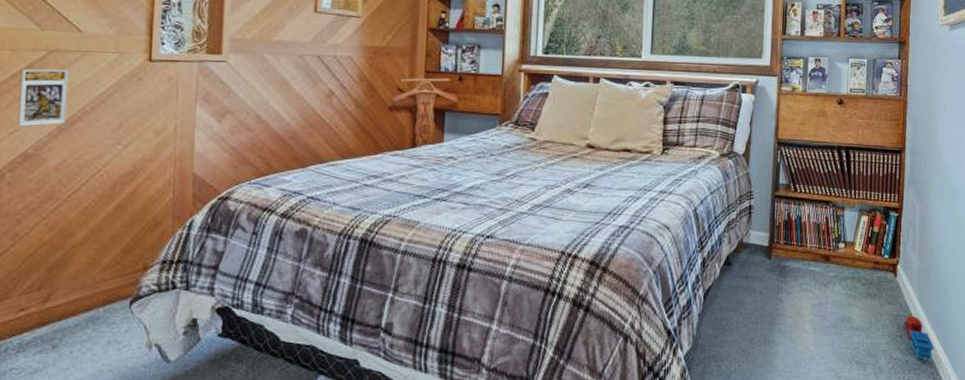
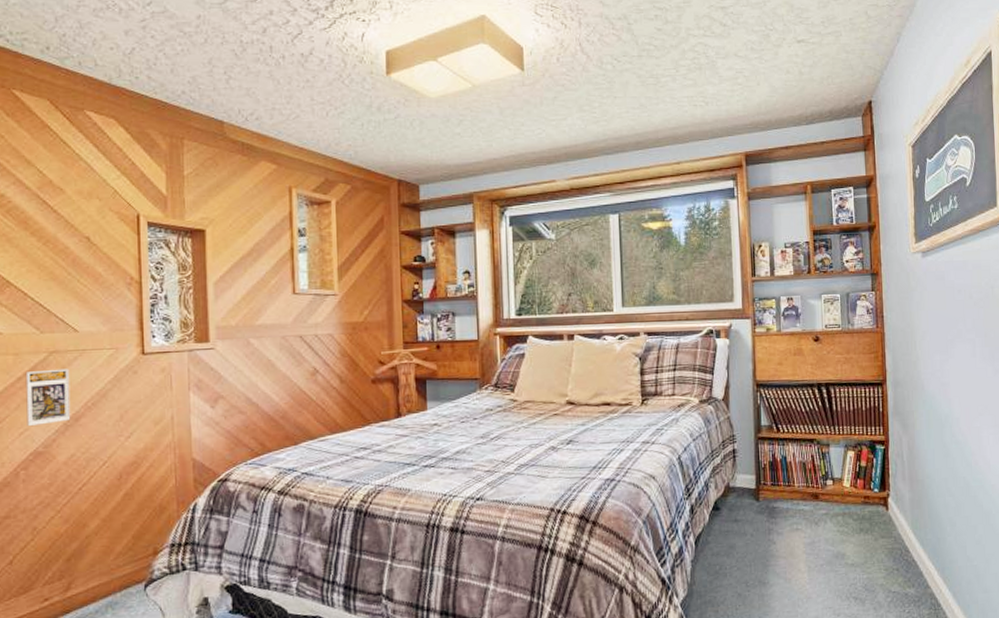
toy train: present [903,312,934,361] -> none [899,544,933,593]

